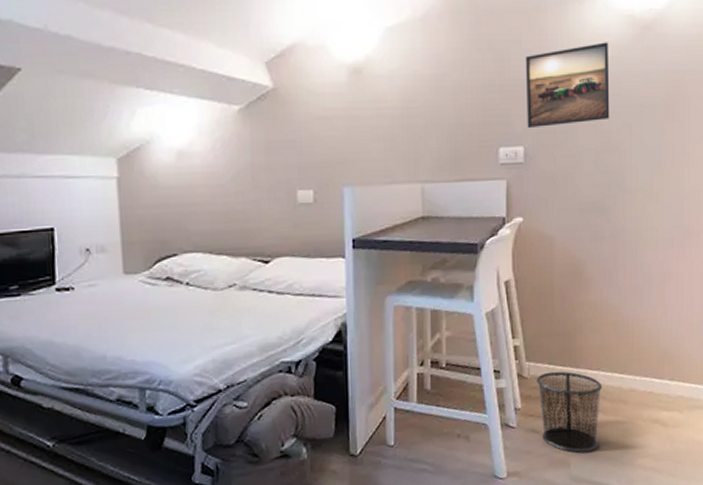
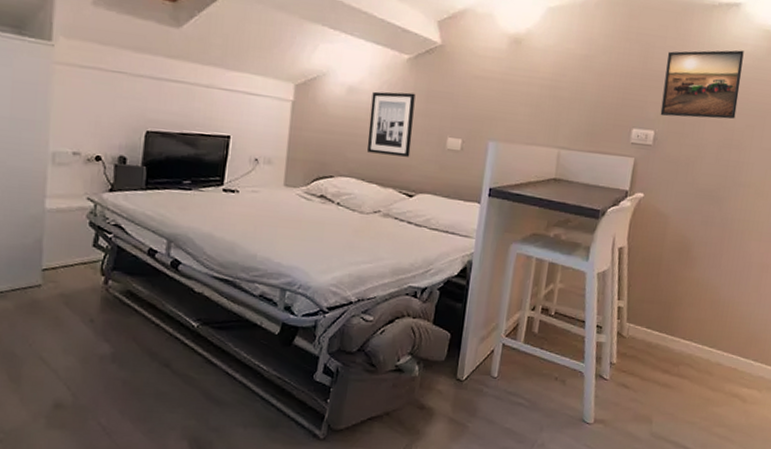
wall art: none [205,147,259,222] -> present [367,91,416,157]
waste bin: present [536,371,603,453] -> none [631,335,693,413]

